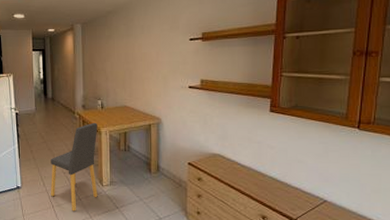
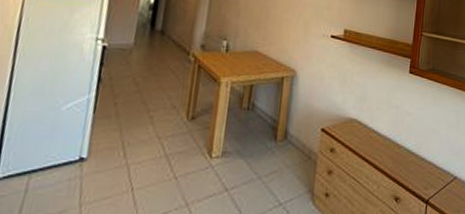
dining chair: present [50,122,98,212] -> none [131,69,218,197]

